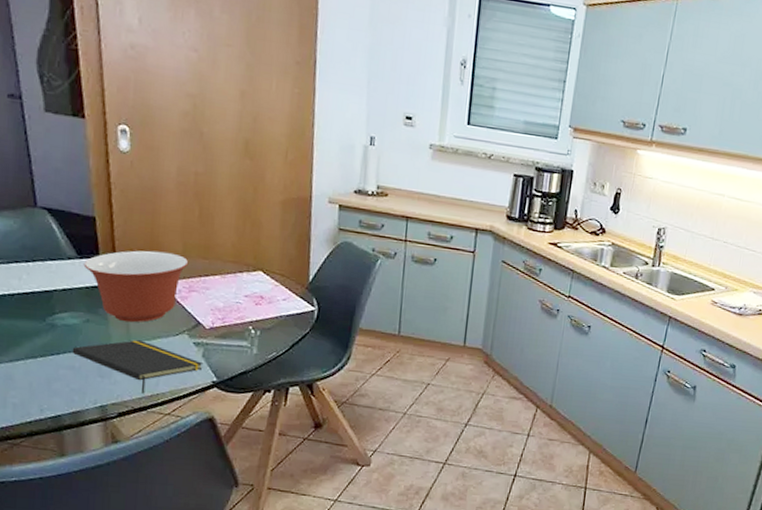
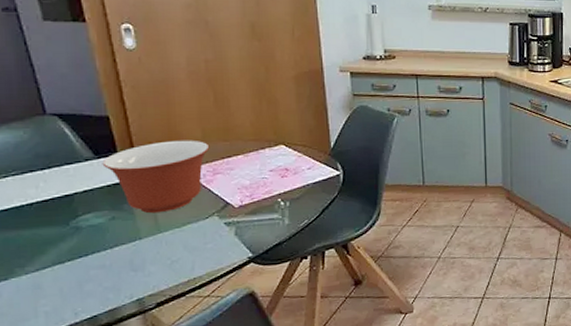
notepad: present [72,340,204,394] -> none [100,229,237,280]

